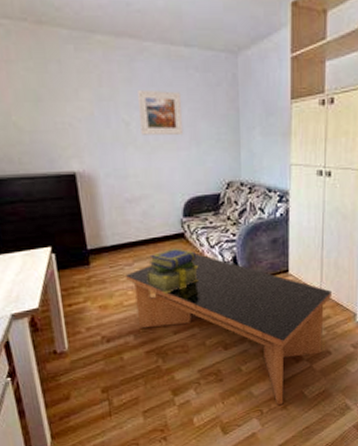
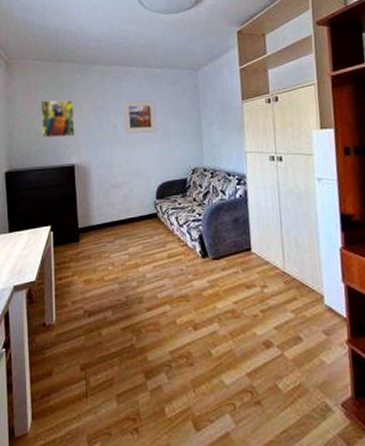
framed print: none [18,81,73,135] -> present [41,100,75,138]
coffee table: present [126,254,331,405] -> none [108,232,295,398]
stack of books: present [146,247,199,294] -> none [124,226,170,270]

